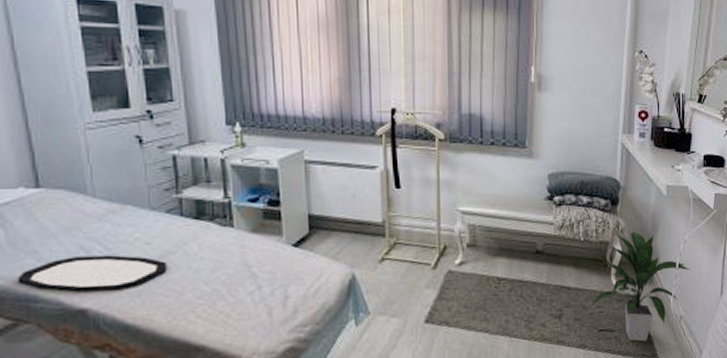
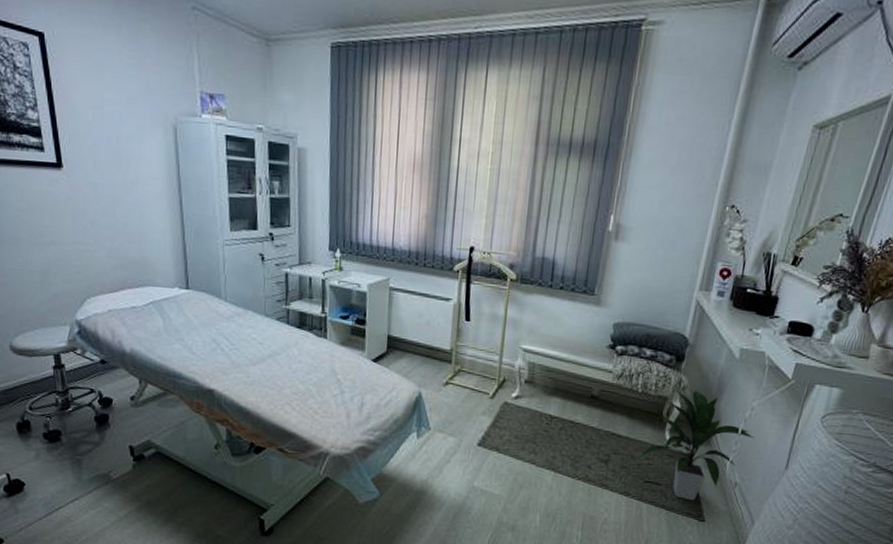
tray: present [17,255,168,293] -> none [169,347,274,379]

